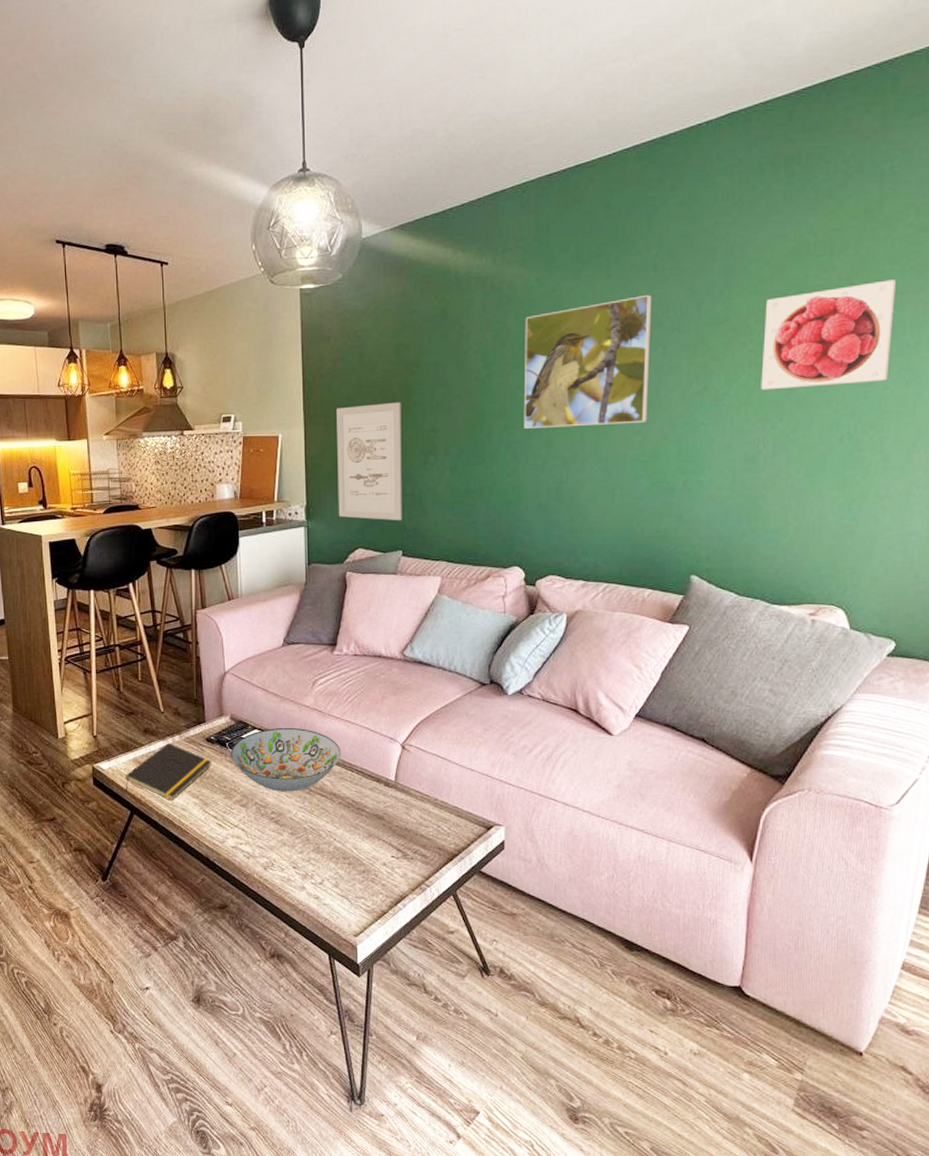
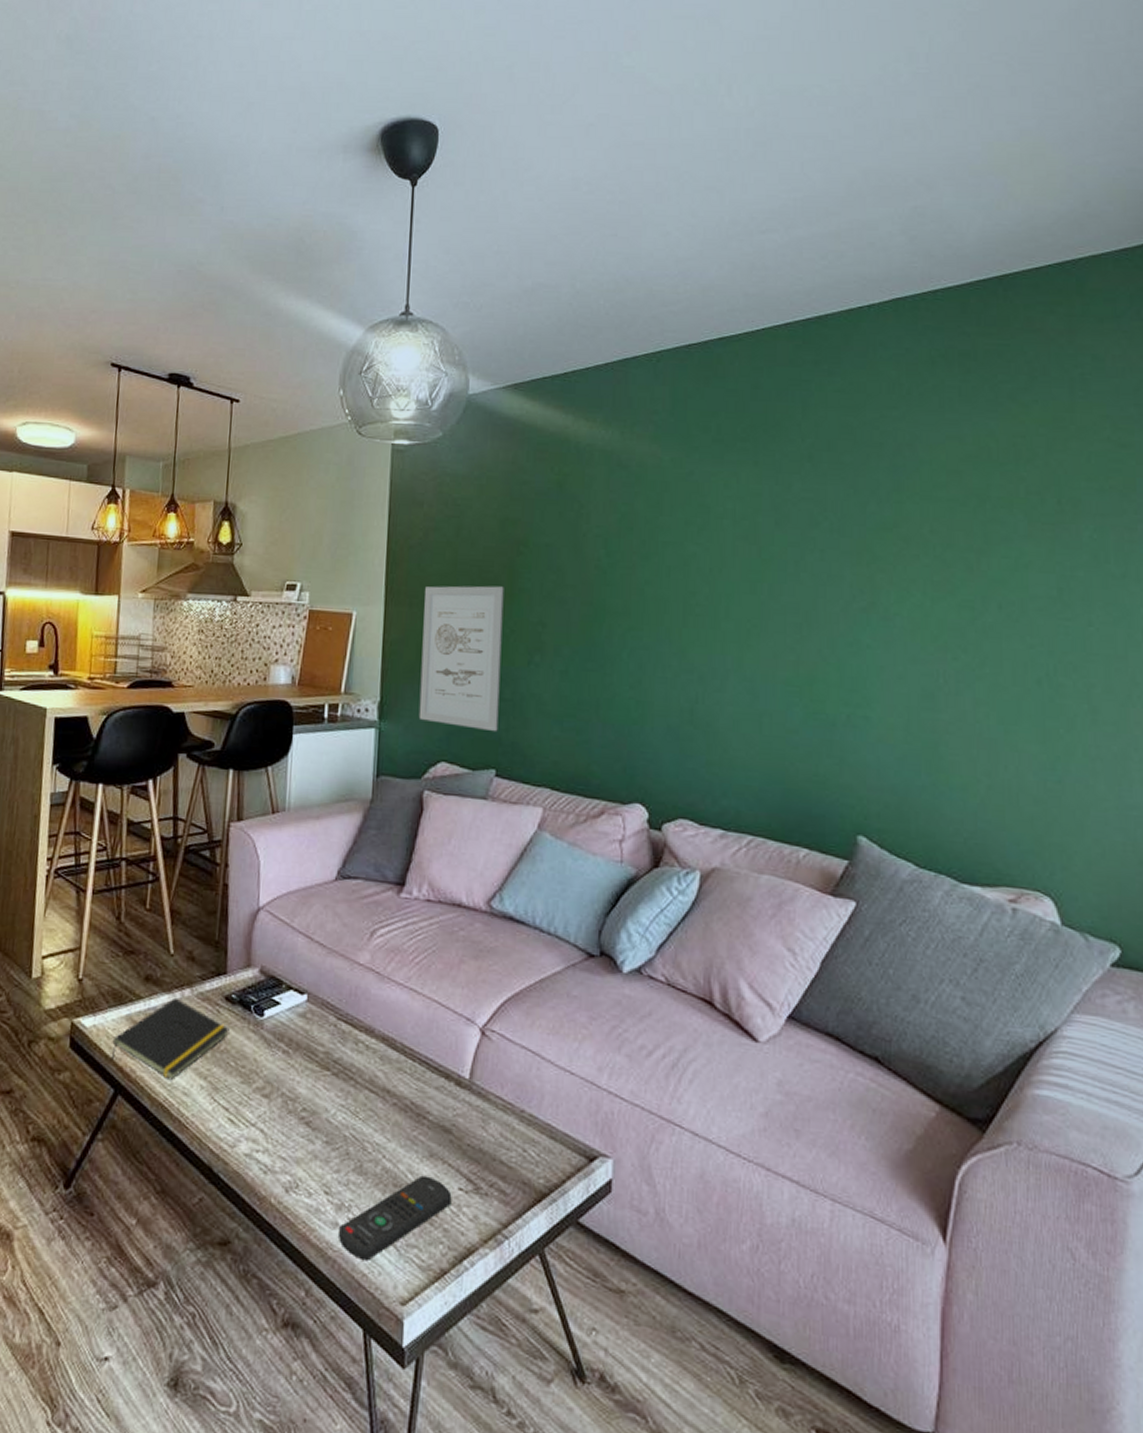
decorative bowl: present [230,727,341,792] -> none [255,990,401,1083]
remote control: none [306,850,387,910] -> present [339,1175,452,1261]
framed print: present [523,294,652,429] -> none [651,488,807,639]
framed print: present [761,280,897,391] -> none [939,498,1096,617]

